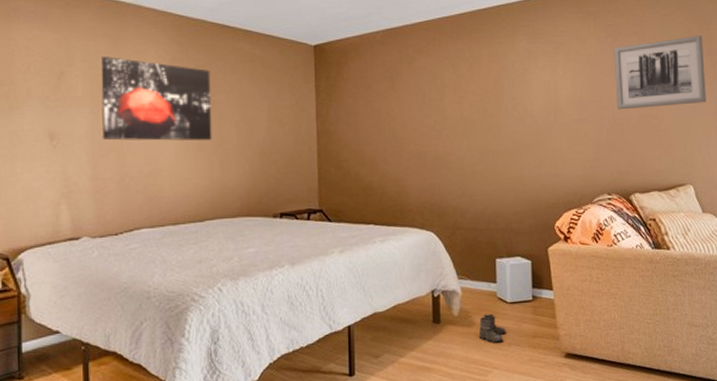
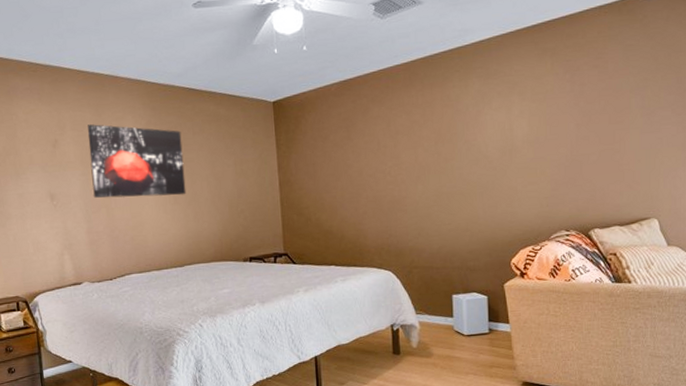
boots: present [478,314,506,343] -> none [436,345,463,372]
wall art: present [613,35,706,110] -> none [572,63,674,147]

